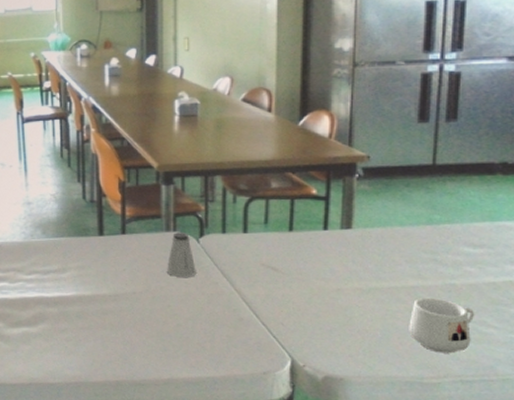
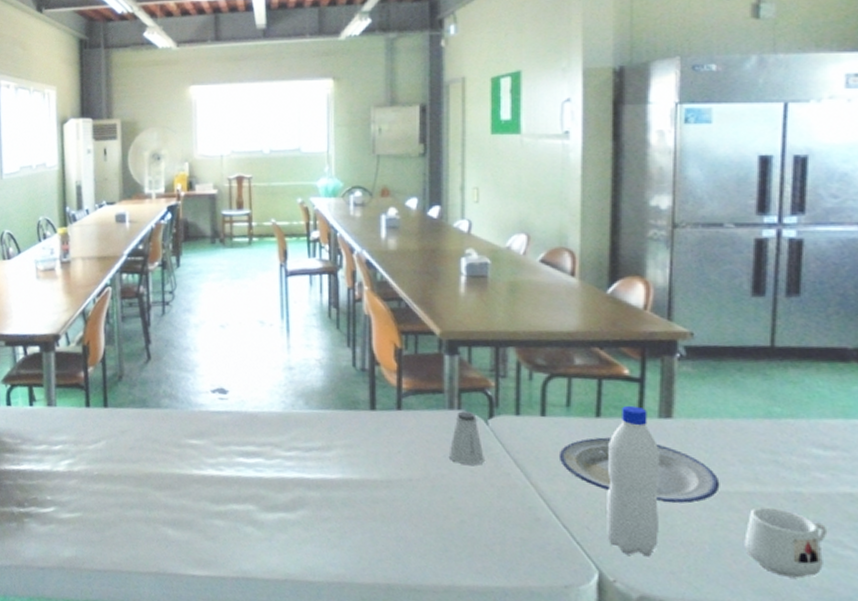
plate: none [258,248,390,300] -> present [558,437,720,504]
water bottle: none [298,220,341,345] -> present [607,405,660,557]

